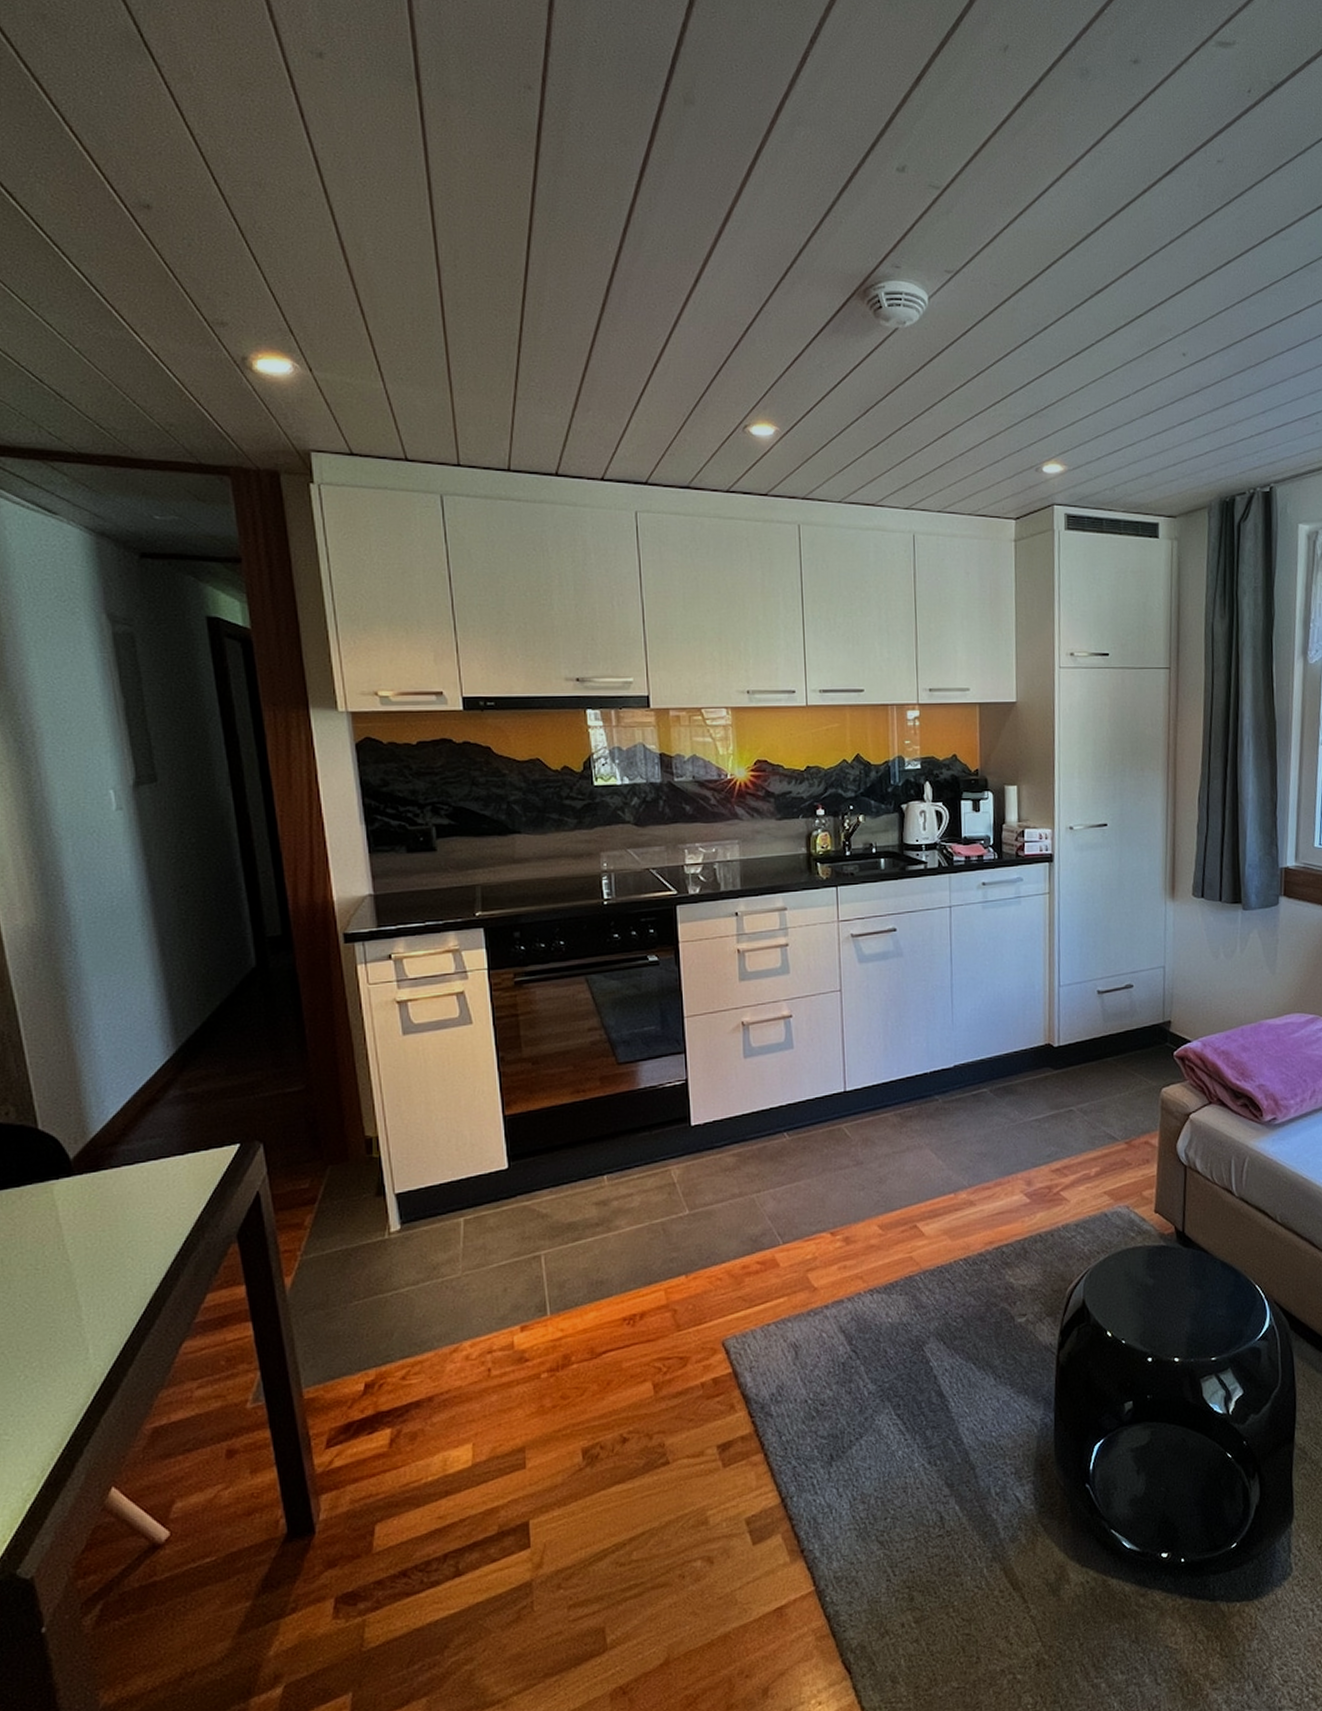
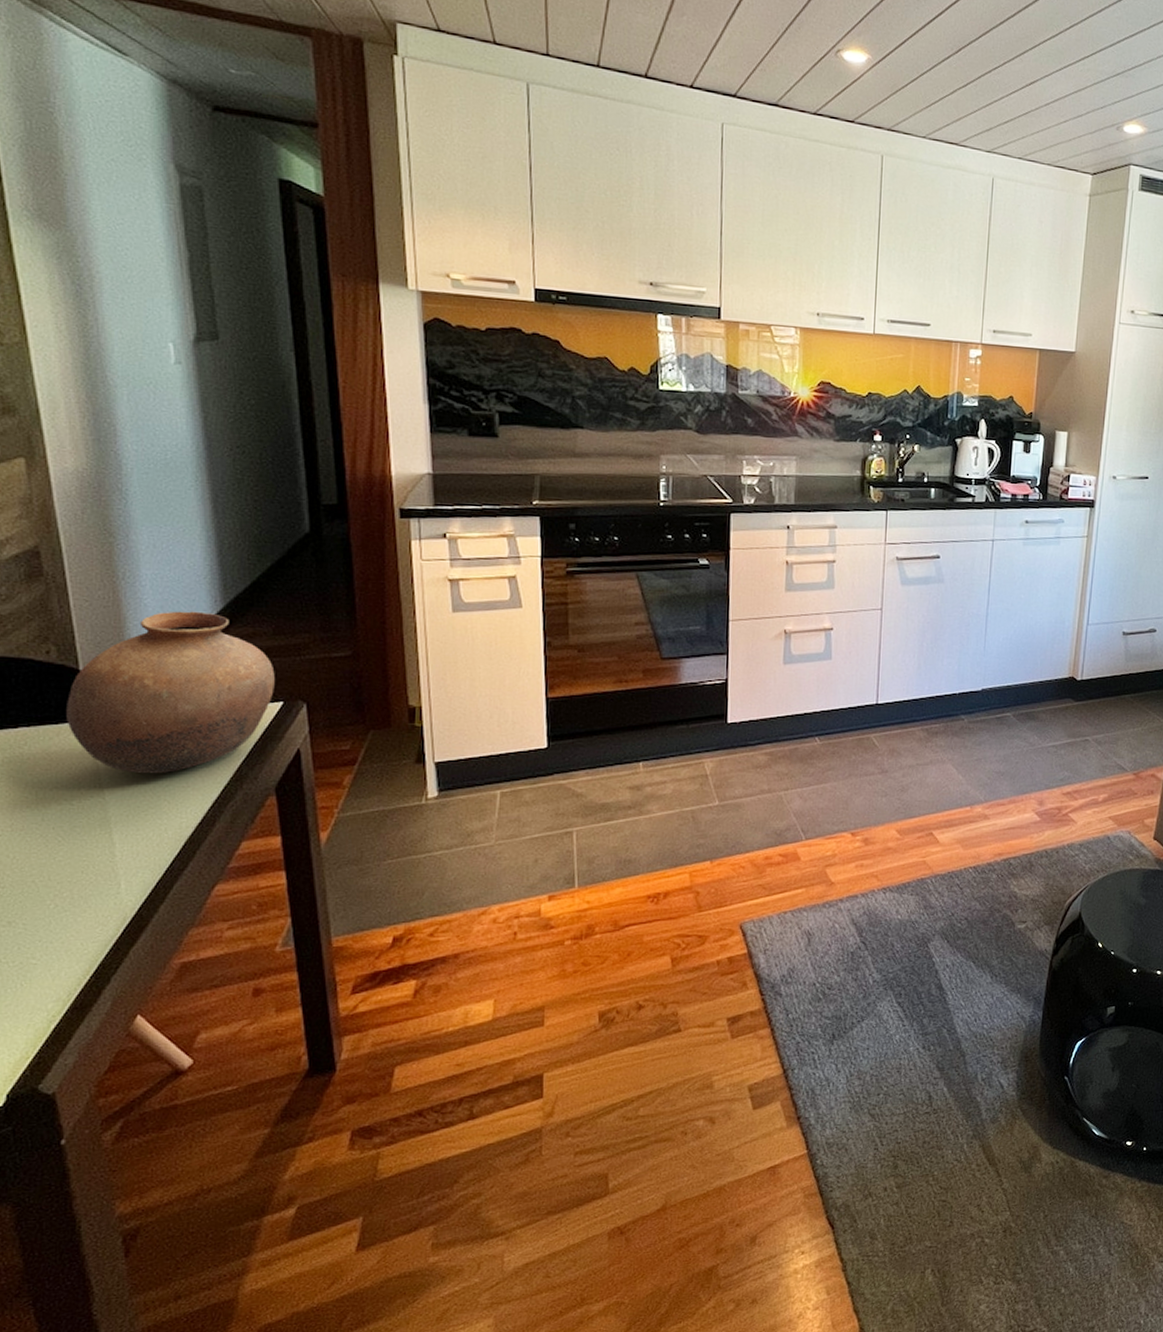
pottery: none [27,1058,231,1231] -> present [66,611,275,774]

